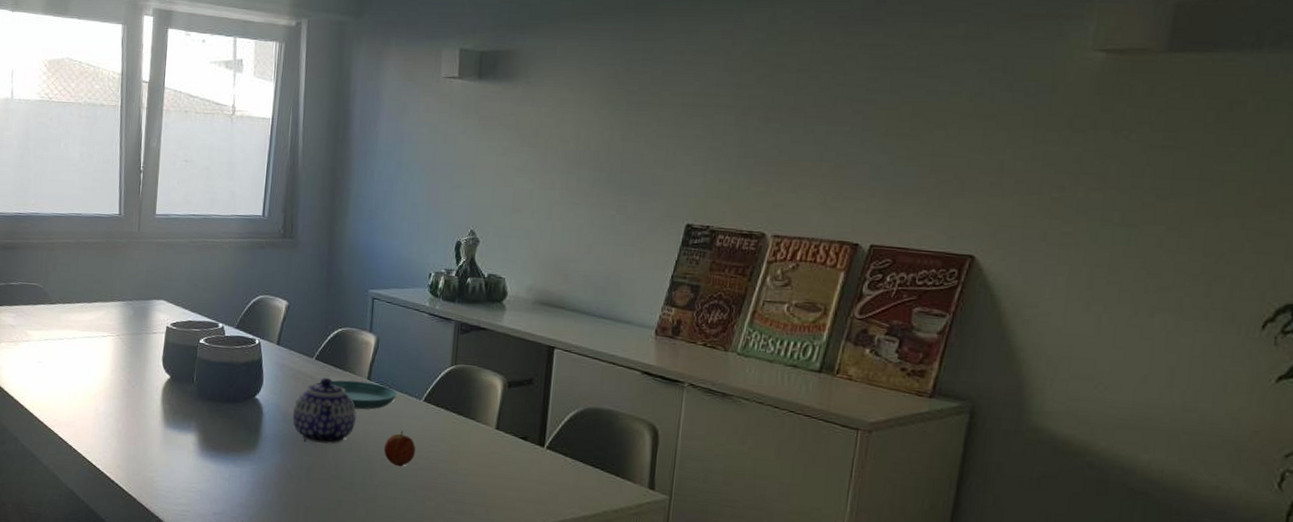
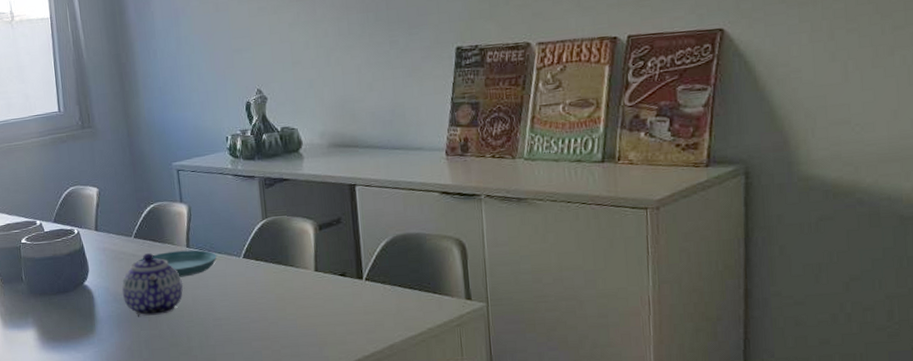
fruit: present [383,430,416,467] -> none [213,289,245,324]

